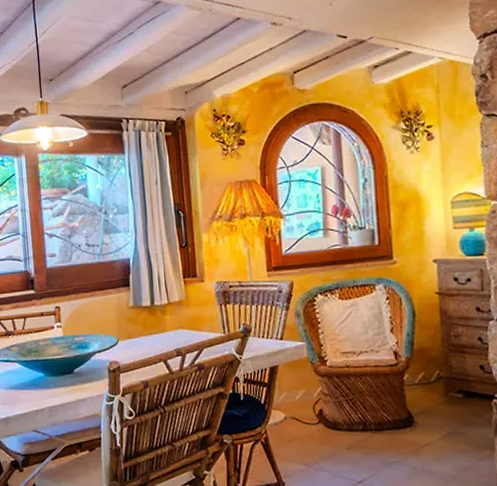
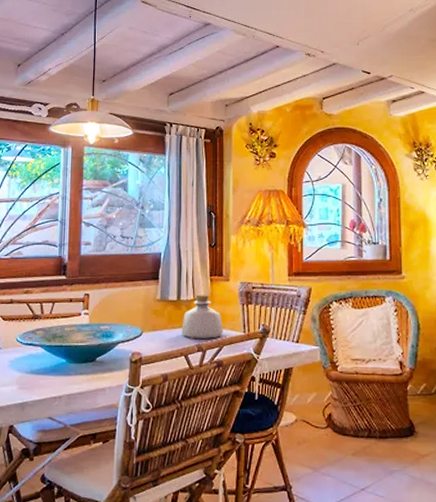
bottle: none [158,298,203,343] -> present [182,295,224,339]

